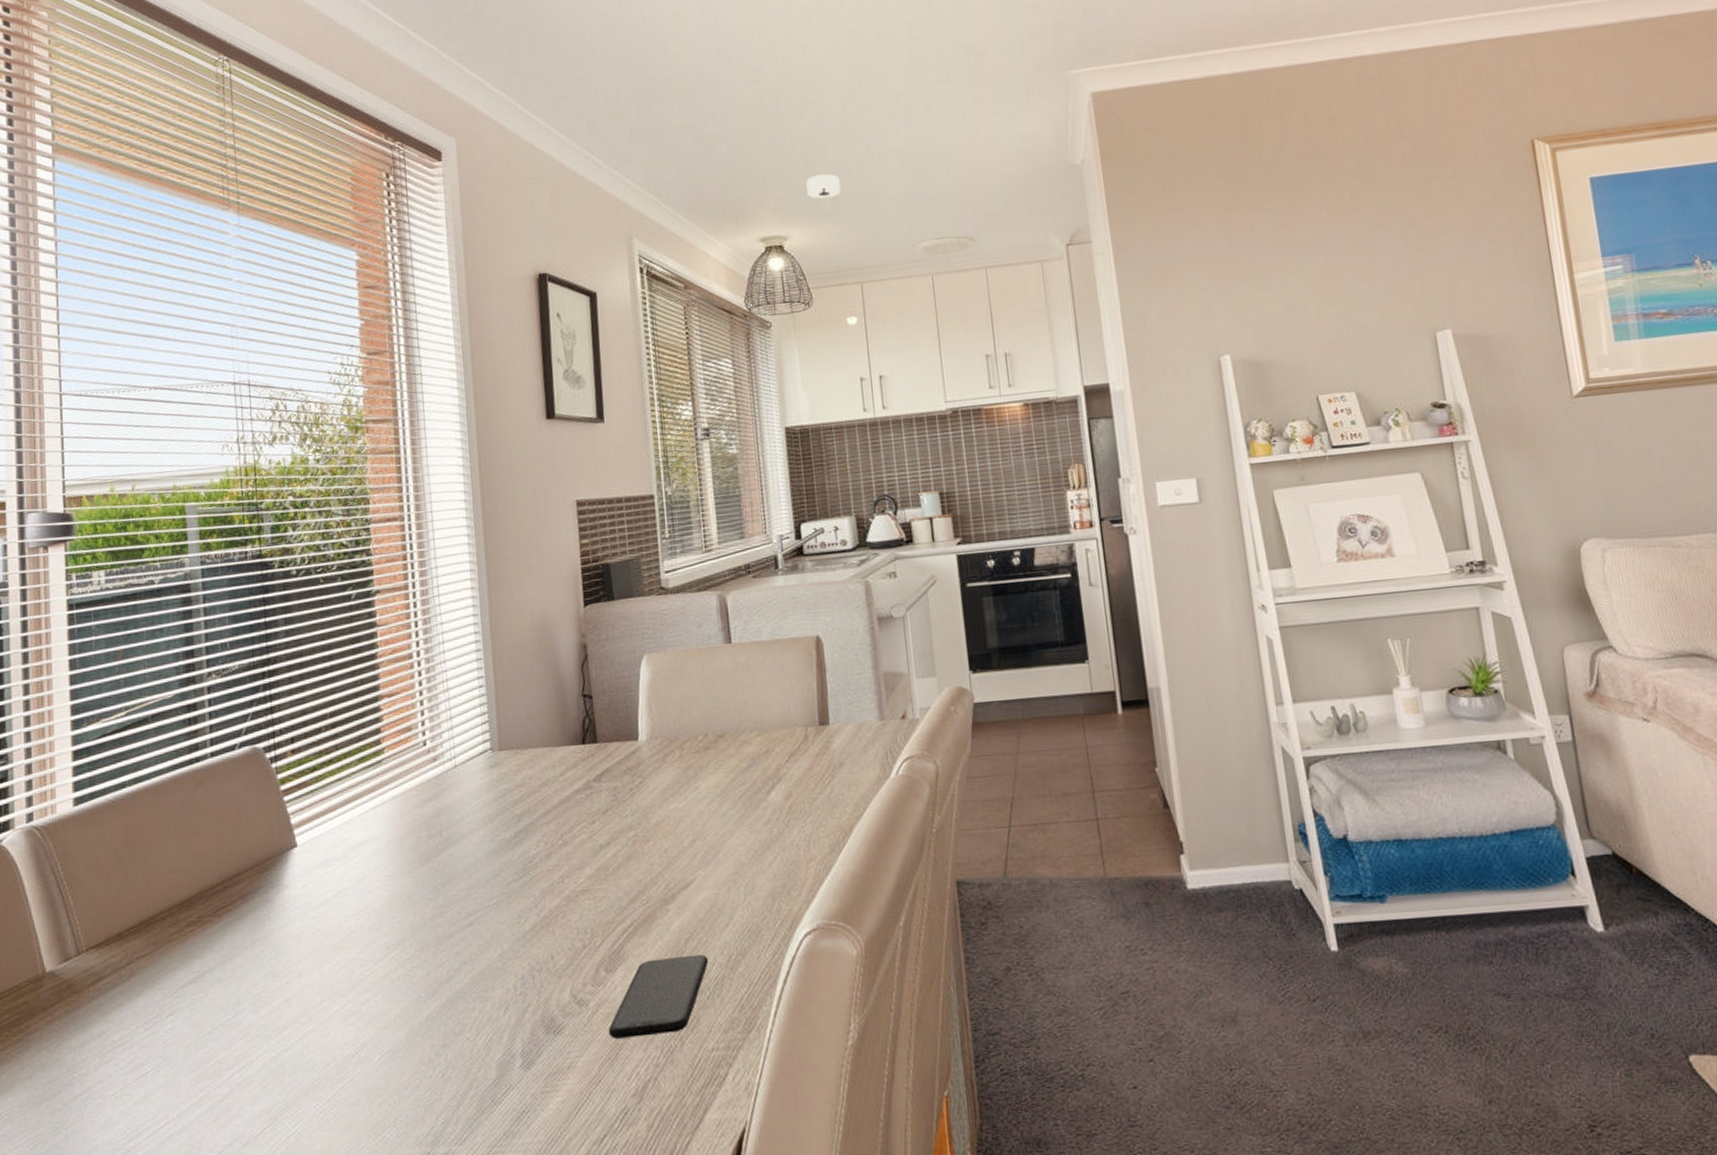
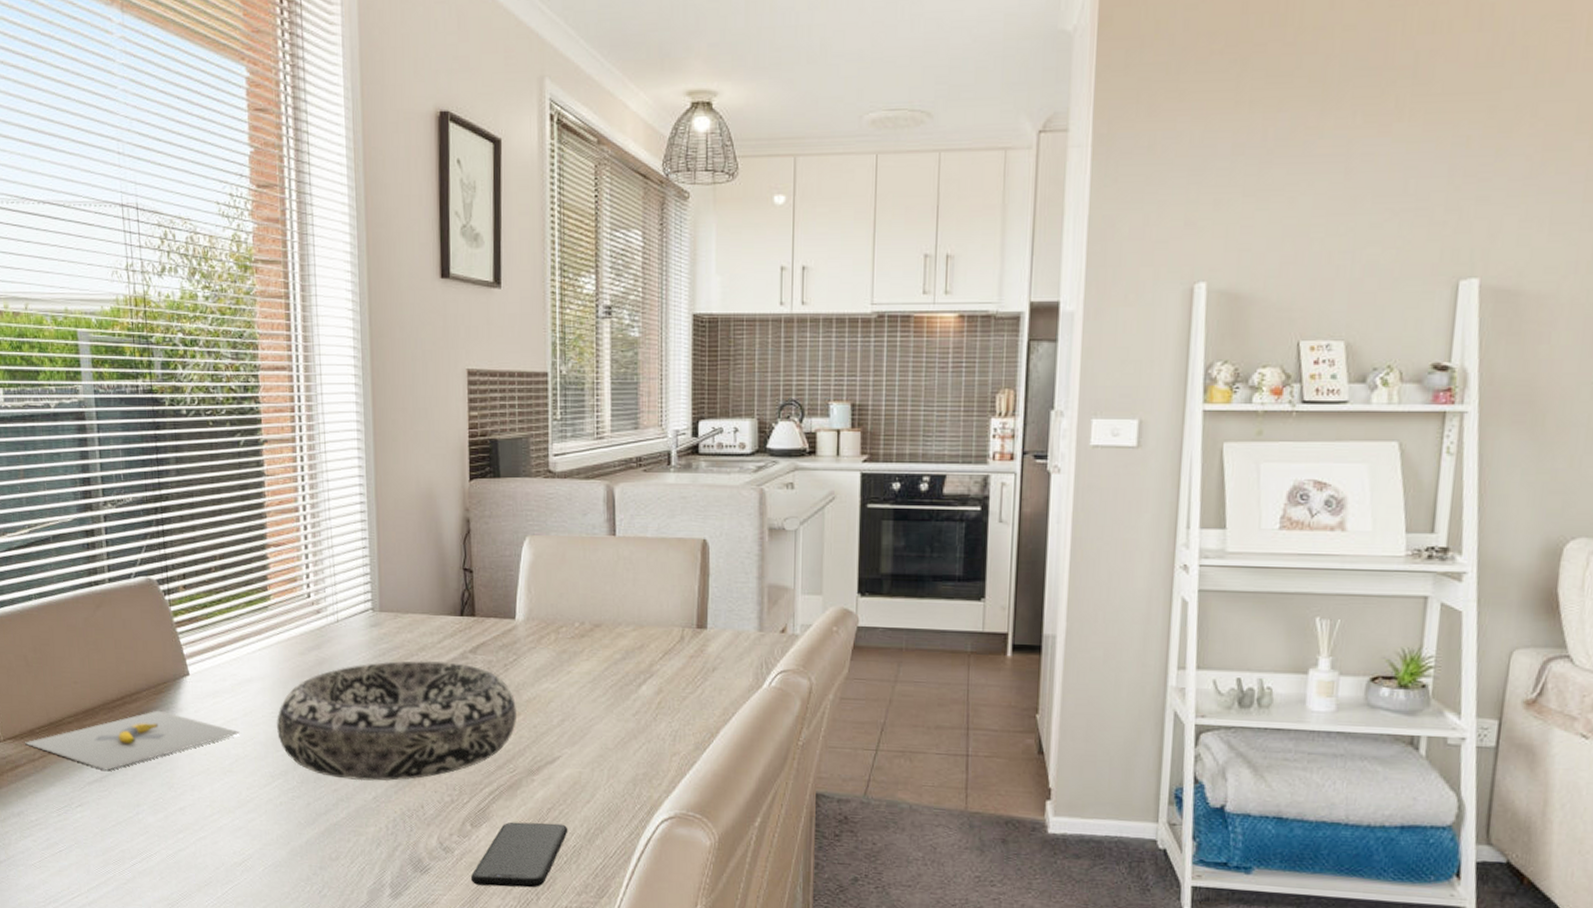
banana: none [111,890,352,968] -> present [25,710,240,771]
decorative bowl: none [392,794,647,939] -> present [277,660,517,781]
smoke detector: present [806,174,841,199] -> none [746,18,785,49]

